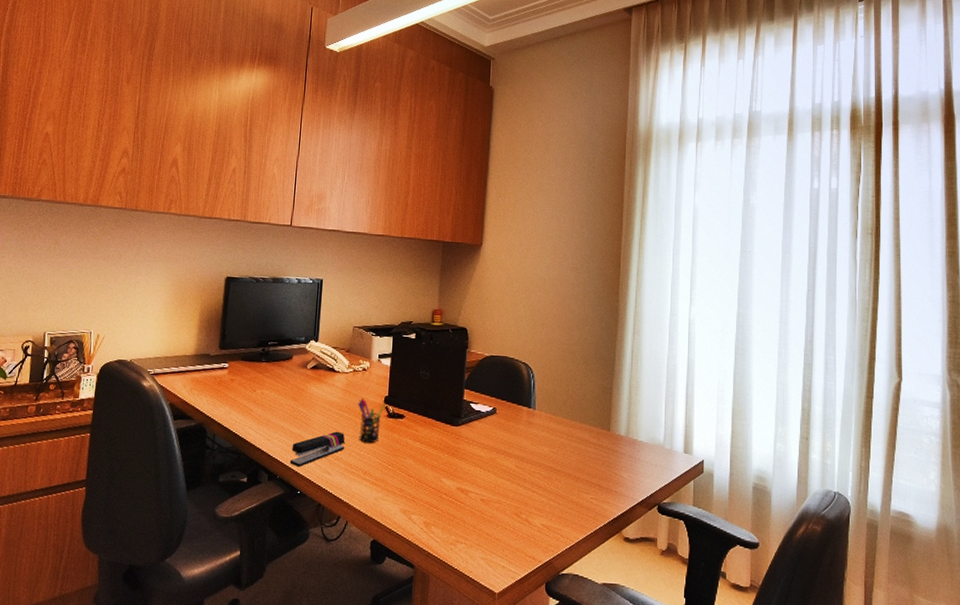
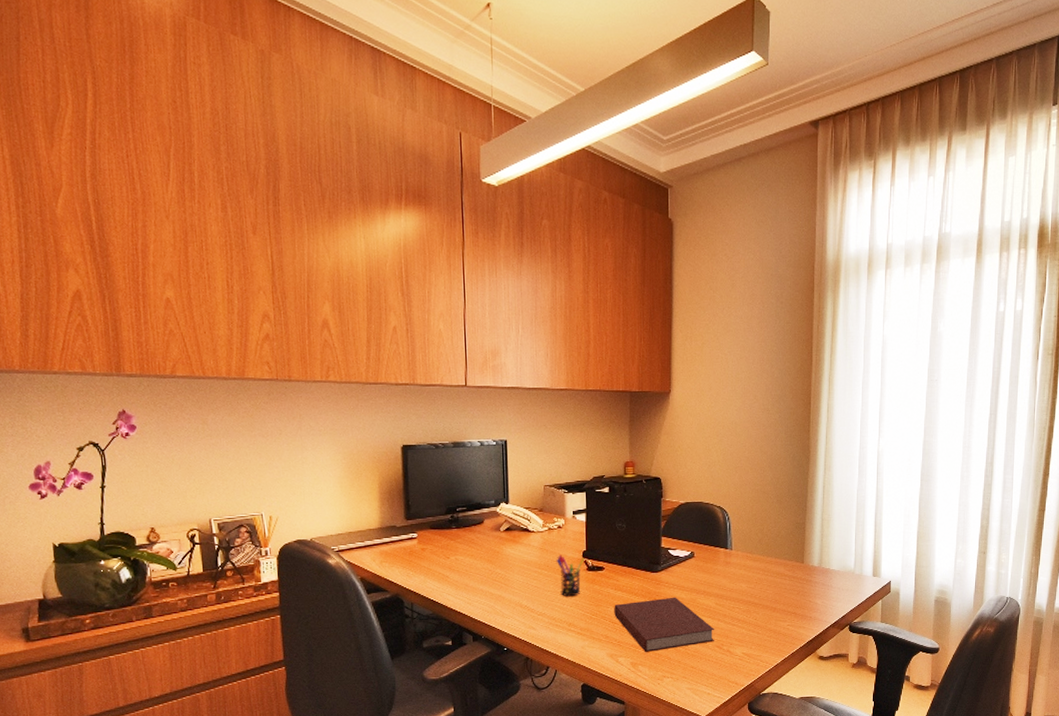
stapler: present [289,431,346,467] -> none [493,588,547,625]
notebook: none [411,454,514,512] -> present [614,597,715,652]

